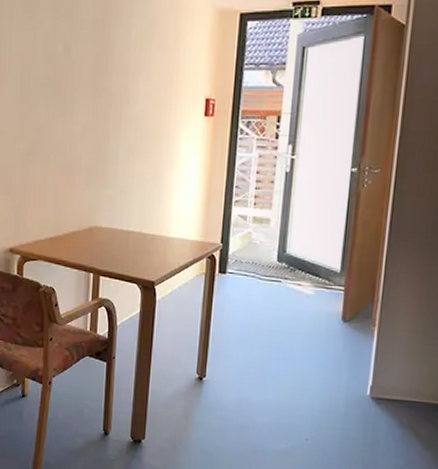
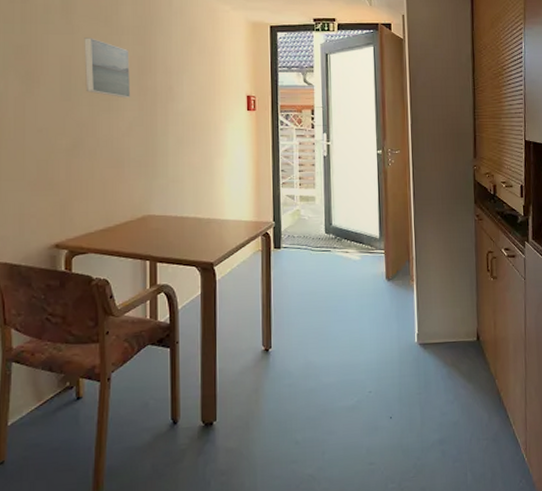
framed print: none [43,34,88,101] -> present [84,38,131,99]

